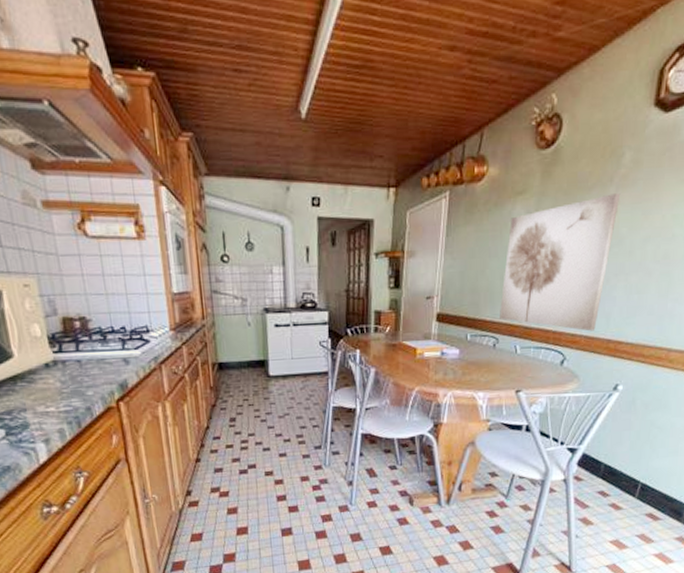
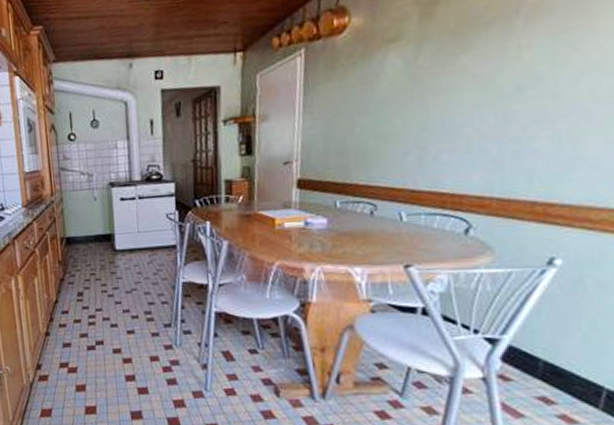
wall art: present [500,193,621,332] -> none [376,25,533,193]

